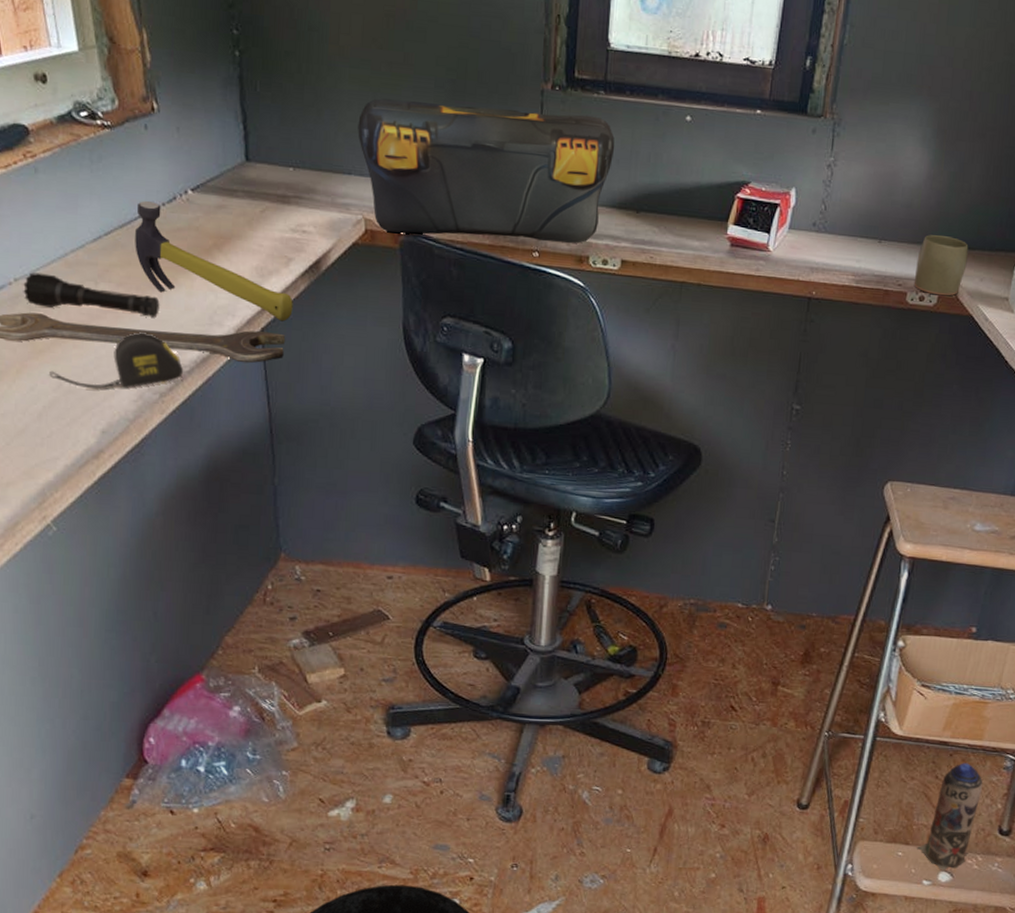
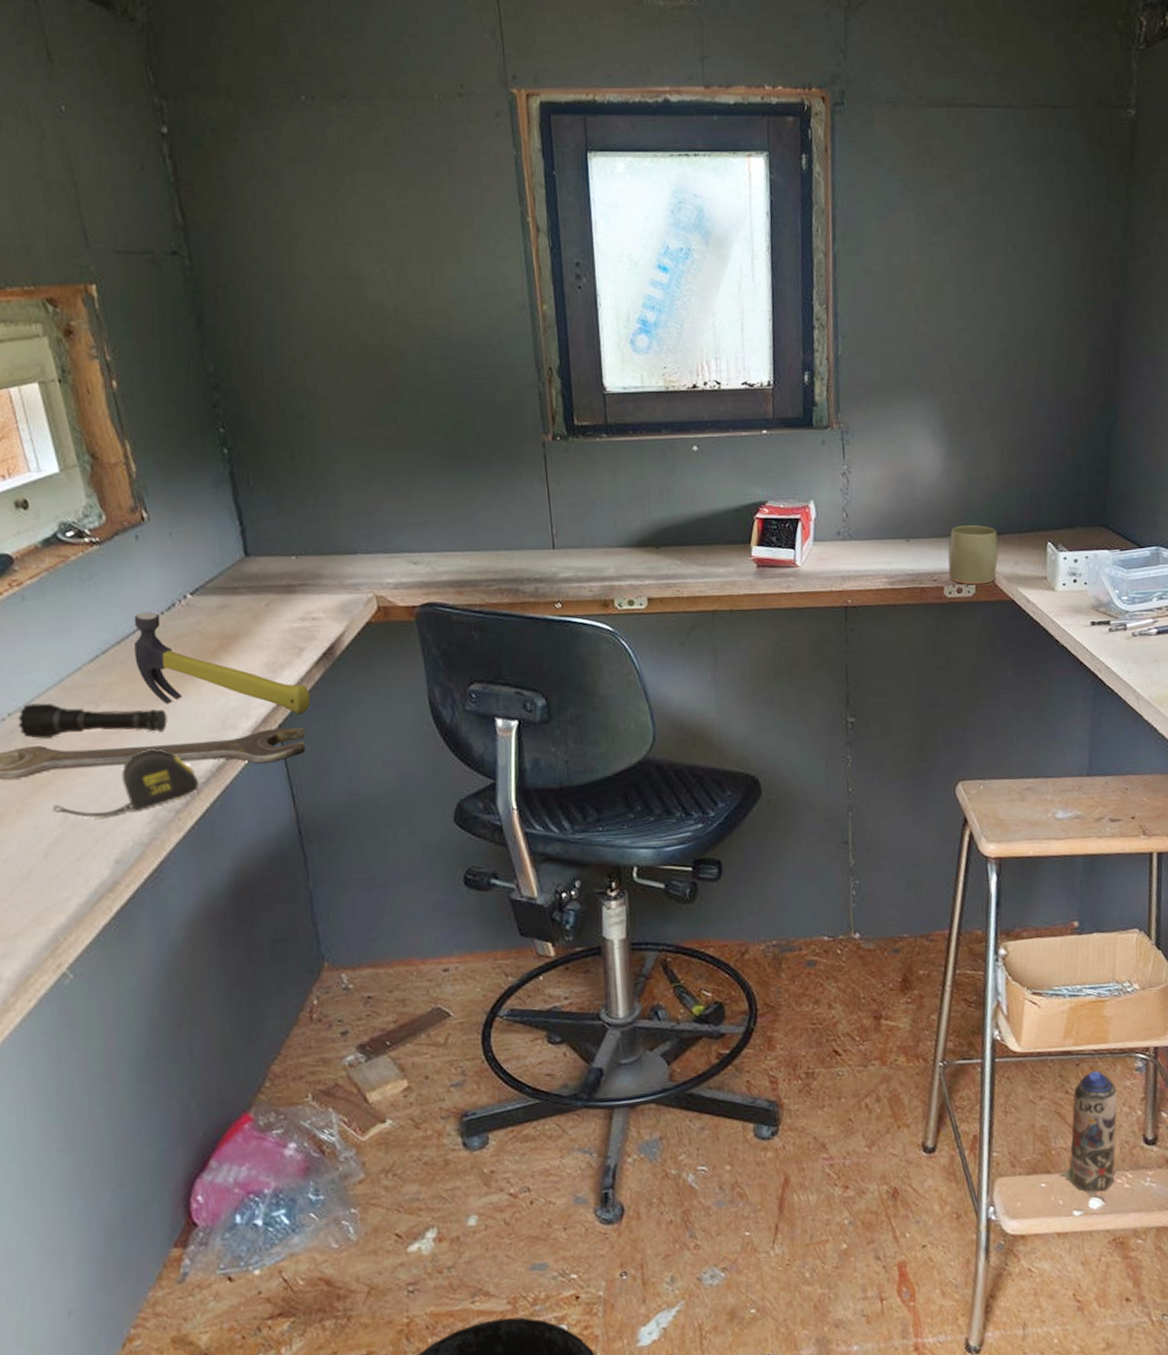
toolbox: present [358,98,615,243] -> none [358,460,625,607]

